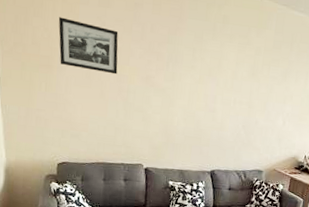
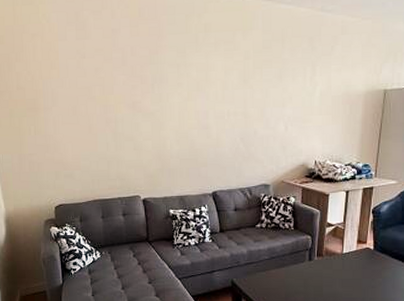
picture frame: present [58,17,119,75] -> none [39,57,103,106]

